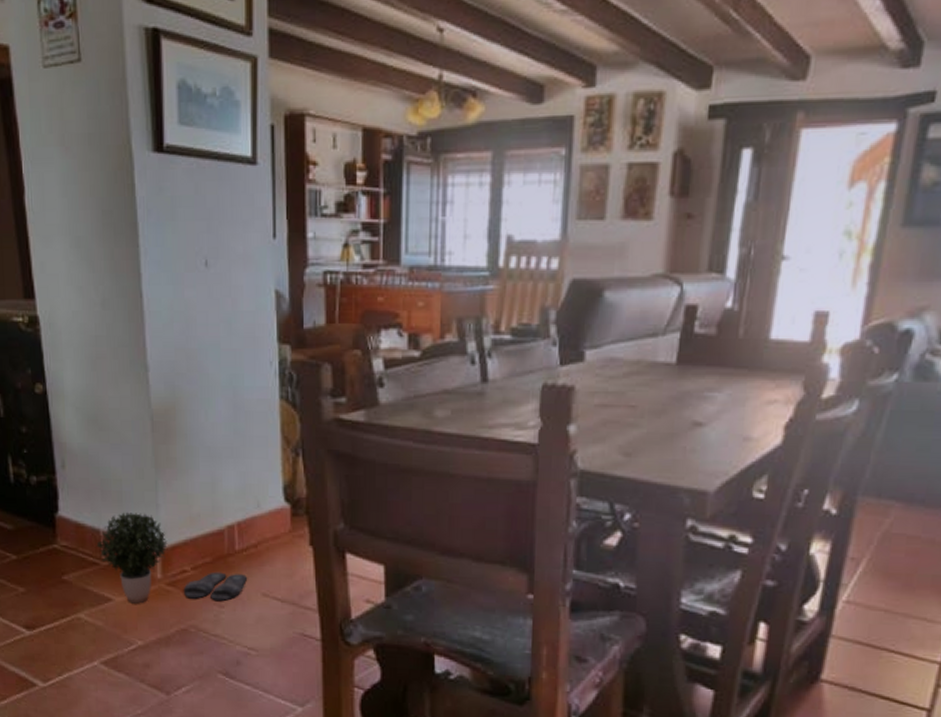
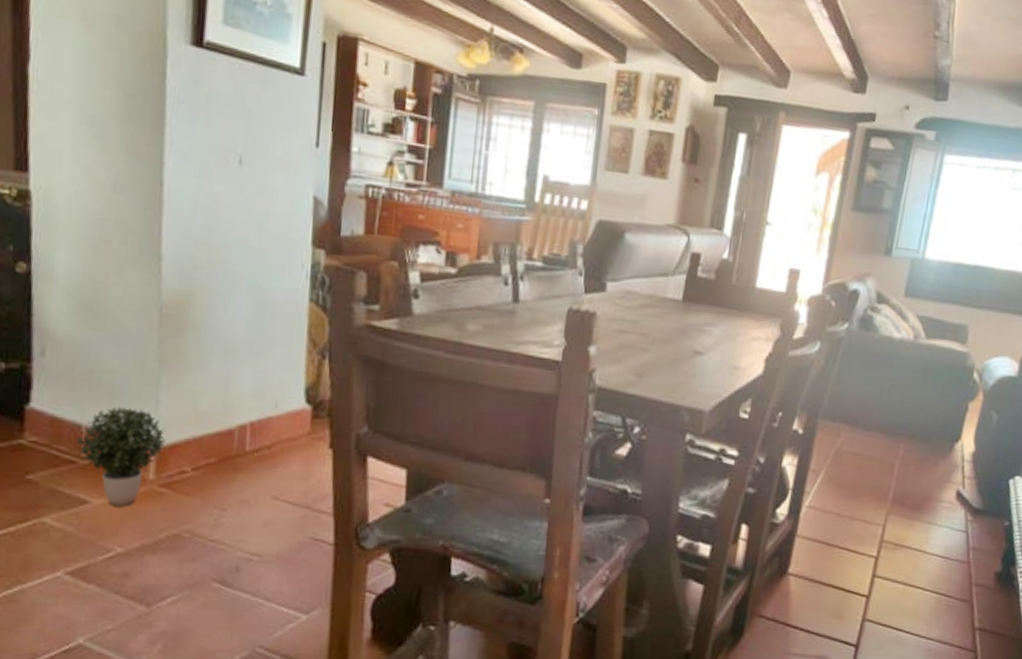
slippers: present [184,571,247,602] -> none [180,473,256,505]

